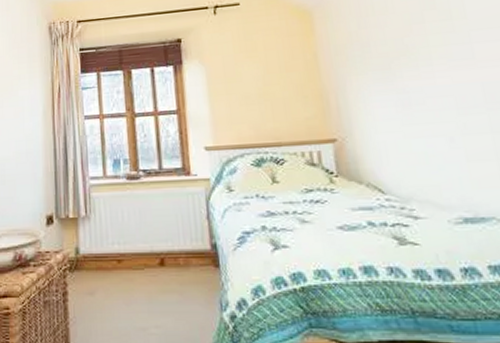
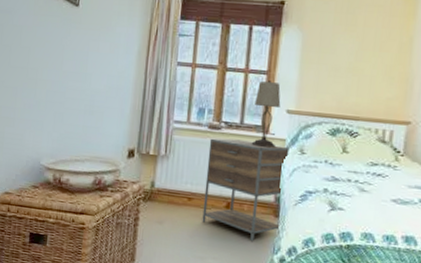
nightstand: none [130,186,222,301] -> present [202,138,289,242]
table lamp: none [169,120,200,191] -> present [251,81,281,148]

